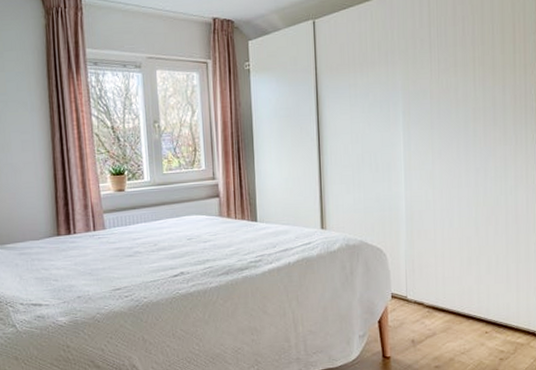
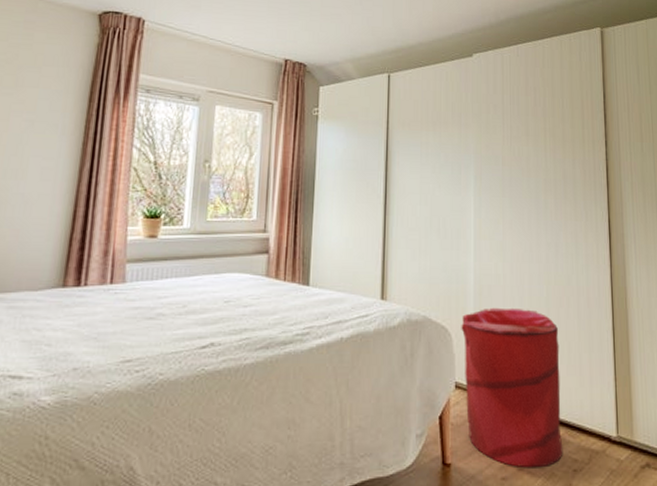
laundry hamper: none [395,228,491,359] -> present [461,307,563,469]

